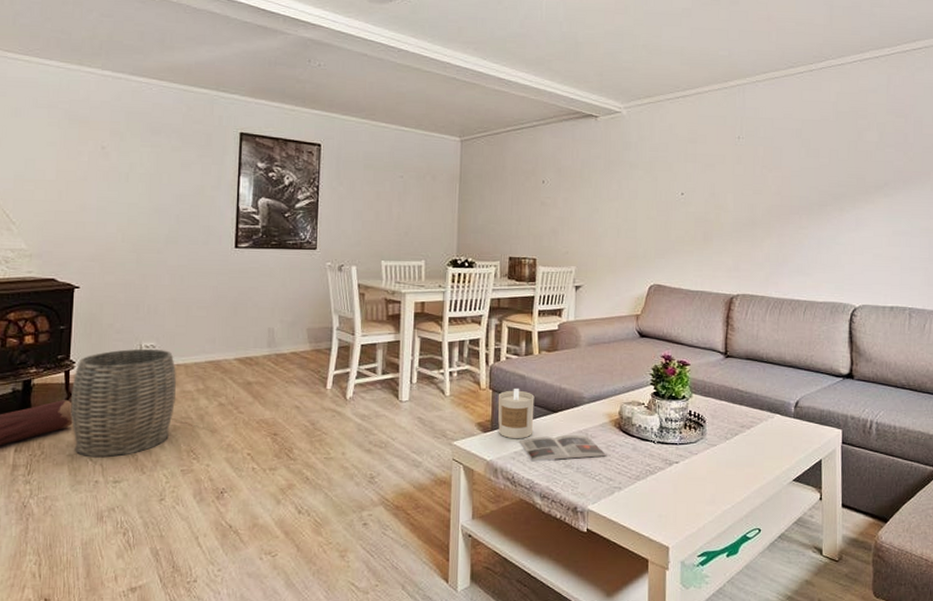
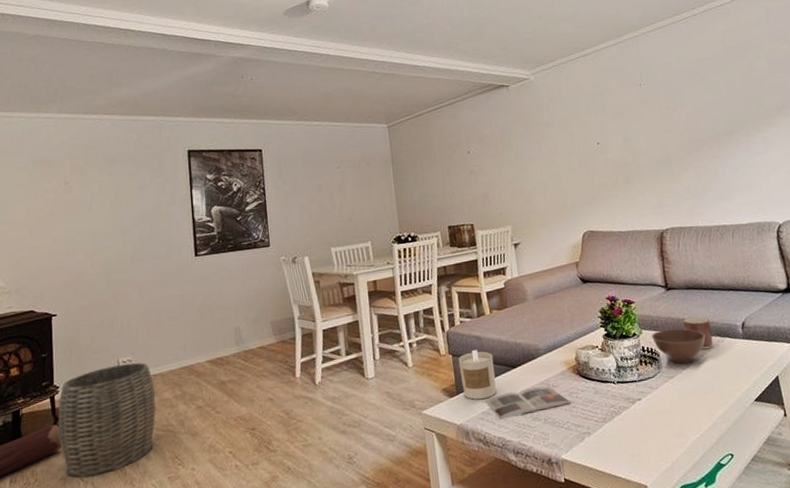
bowl: none [701,396,756,434] -> present [652,328,706,364]
mug: none [736,388,763,423] -> present [683,317,713,350]

